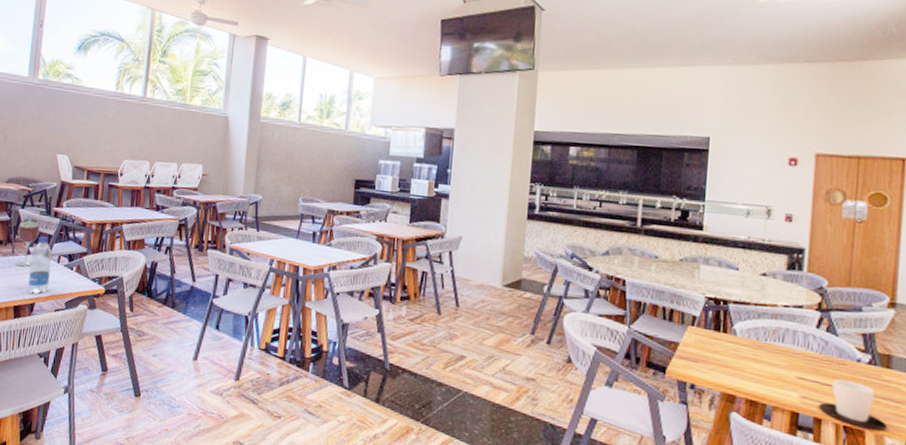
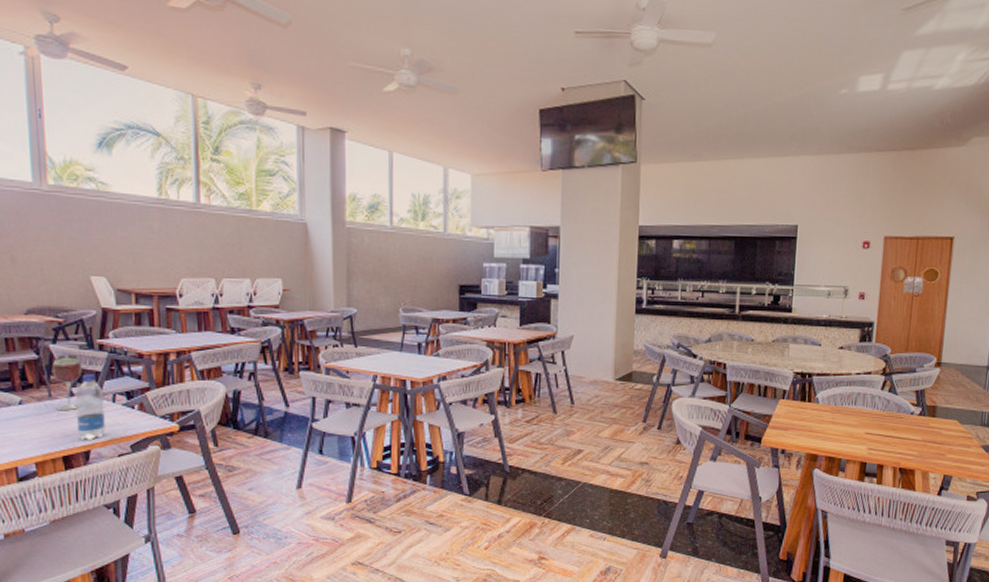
cup: present [819,379,887,430] -> none [882,431,931,468]

